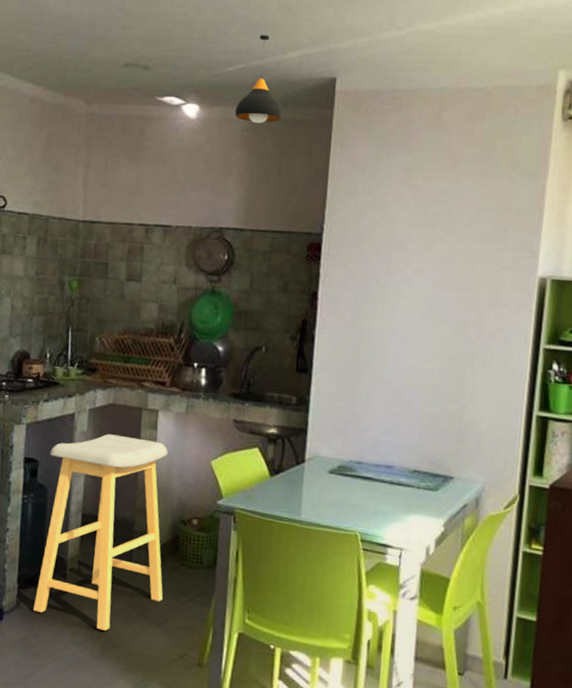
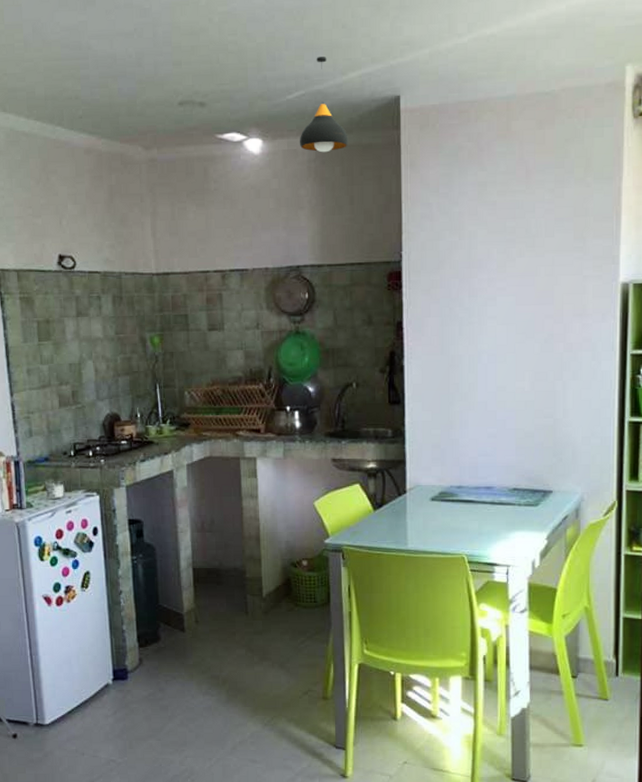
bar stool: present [34,434,168,631] -> none [153,487,281,677]

